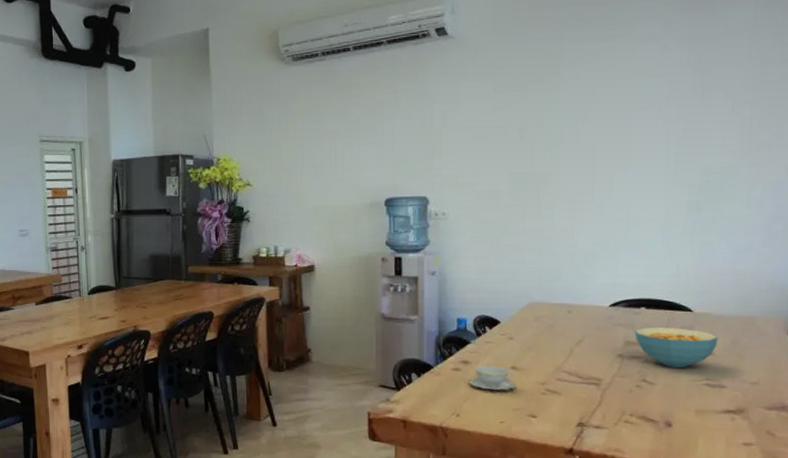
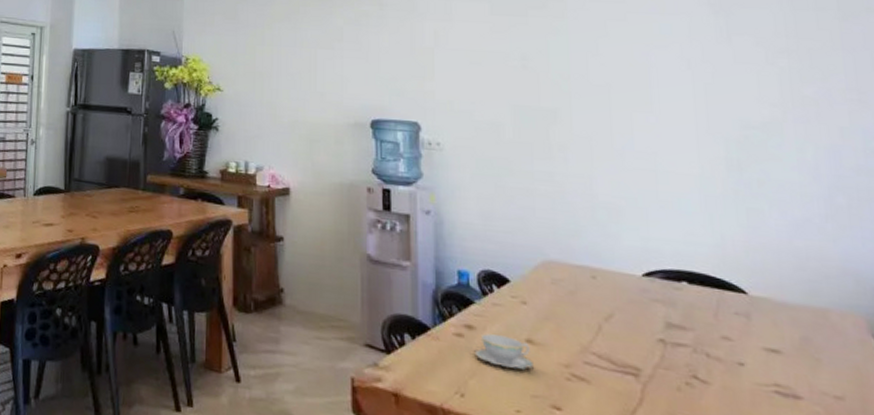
cereal bowl: present [634,327,718,367] -> none [676,308,784,366]

